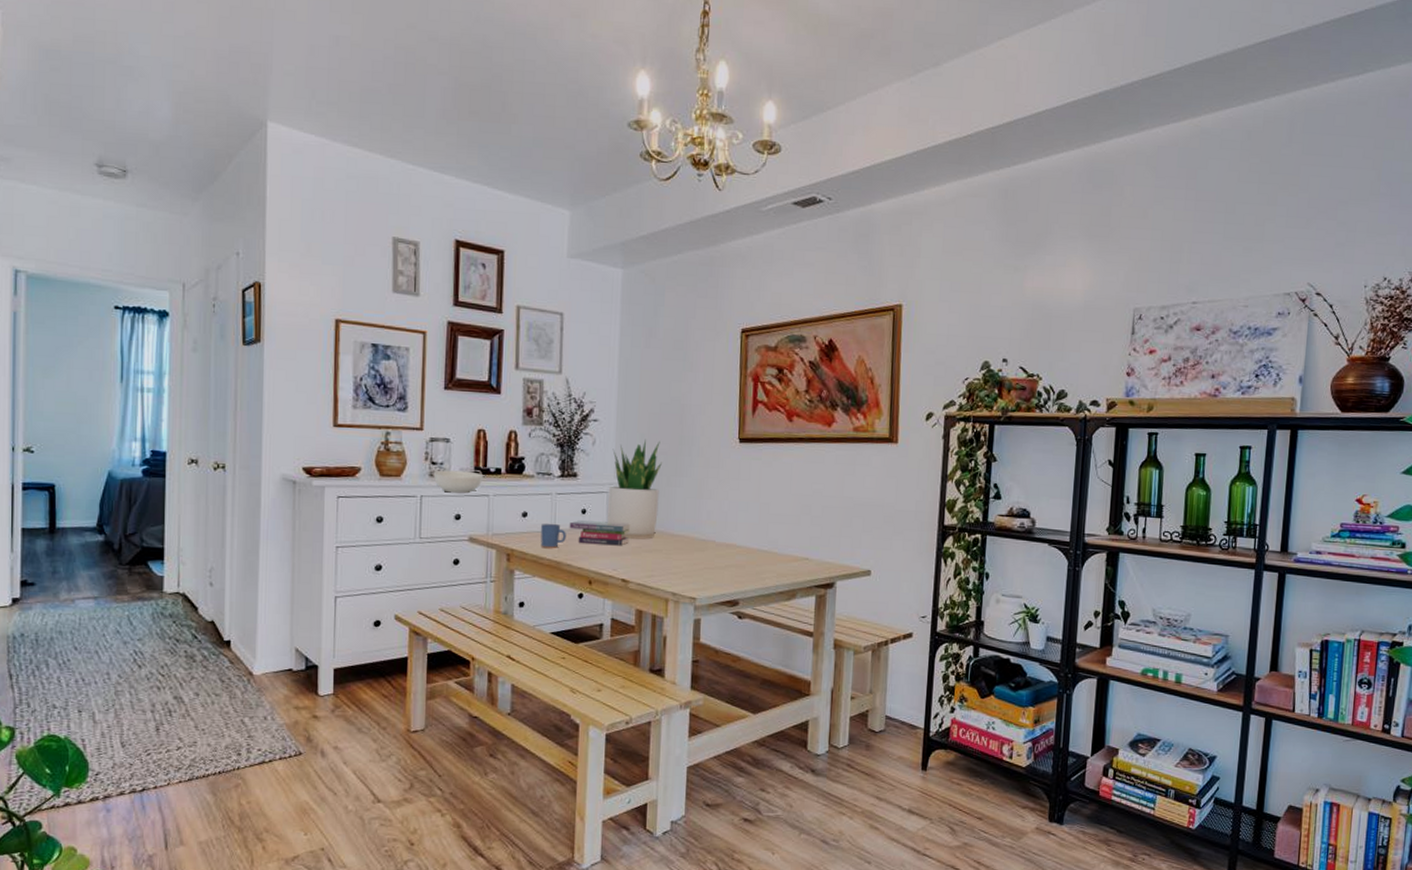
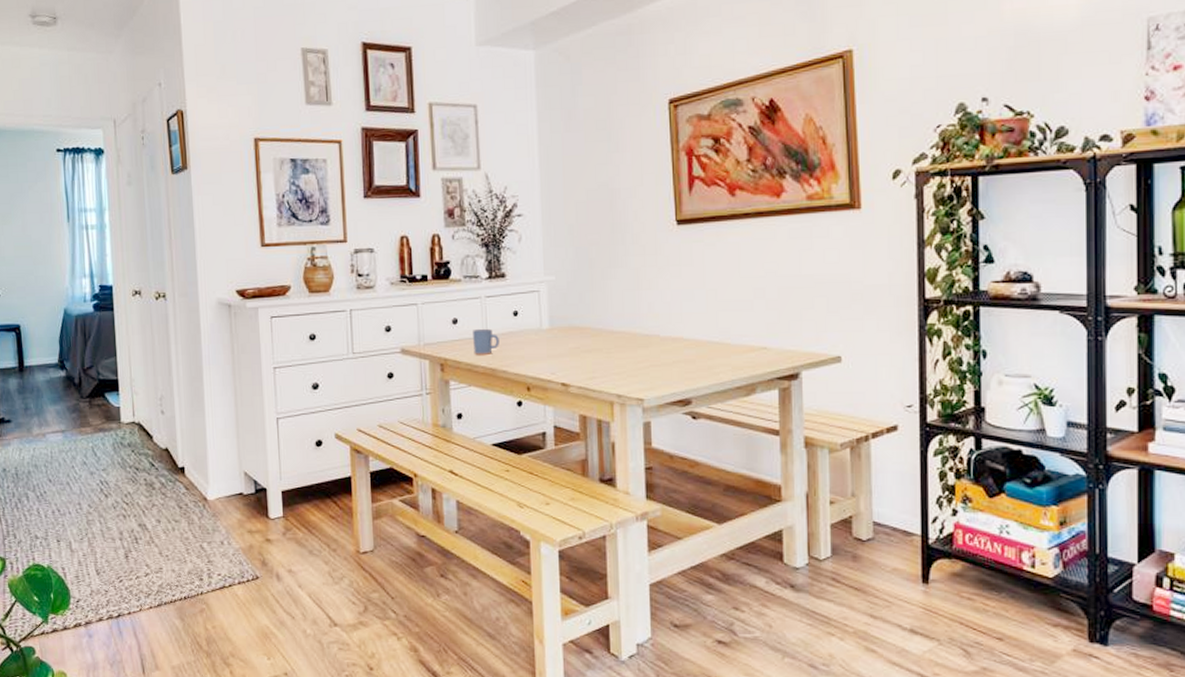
bowl: present [433,470,484,495] -> none [360,280,410,306]
books: present [569,520,630,546] -> none [501,322,566,348]
planter: present [607,438,662,540] -> none [539,230,595,340]

